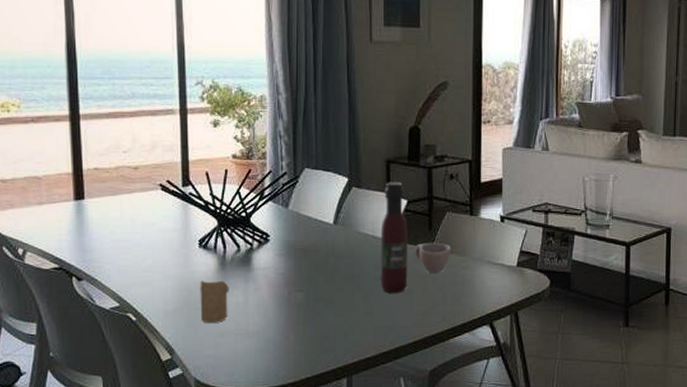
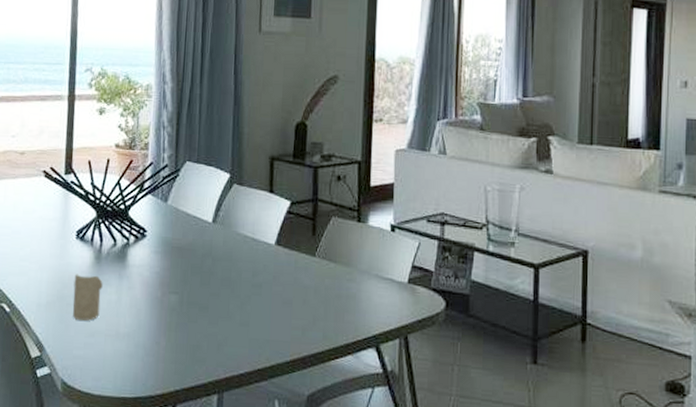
wine bottle: present [380,182,408,293] -> none [258,180,290,304]
cup: present [414,242,452,274] -> none [296,249,337,285]

